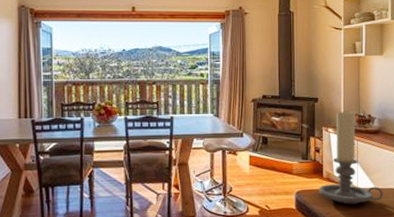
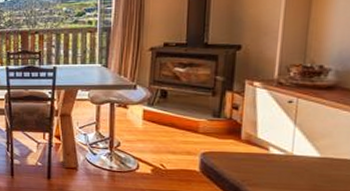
candle holder: present [319,111,383,204] -> none [234,60,333,174]

